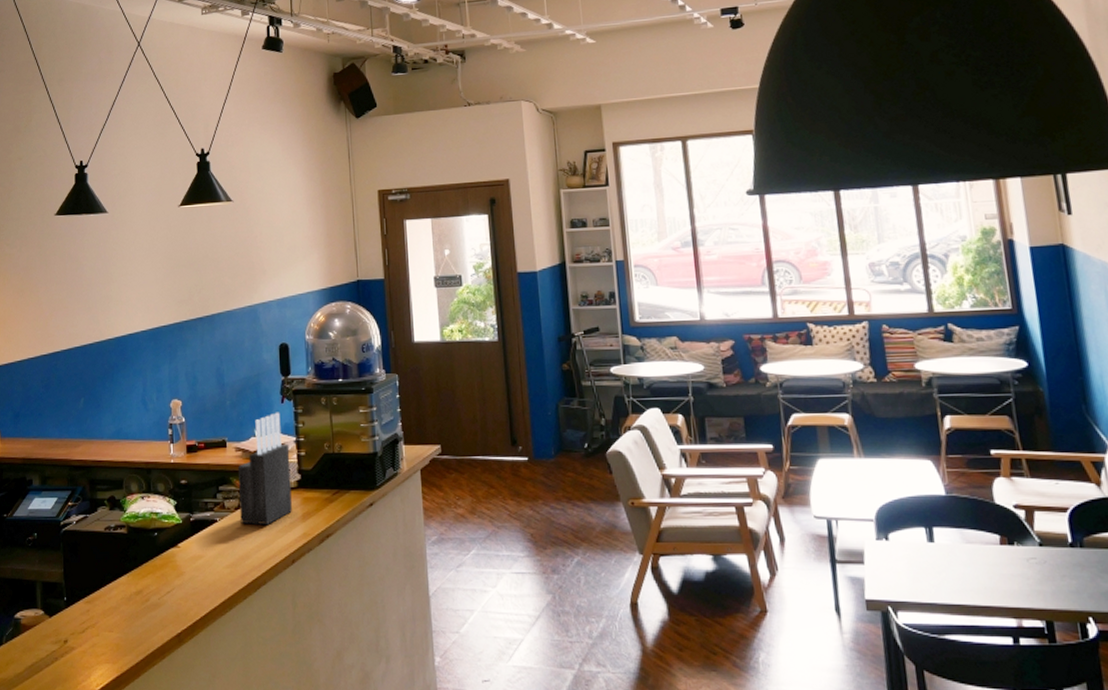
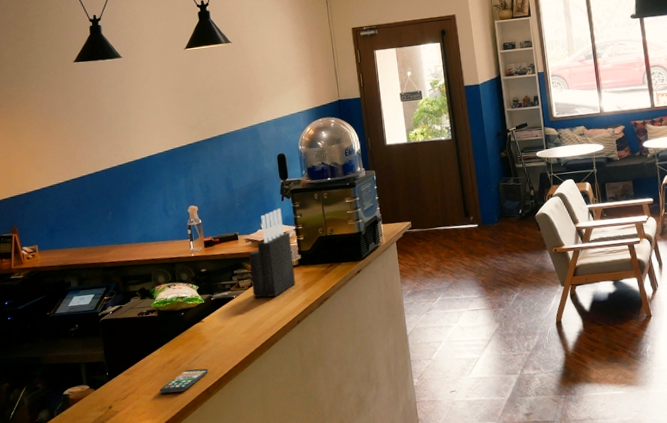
smartphone: none [123,606,181,634] -> present [160,368,208,394]

